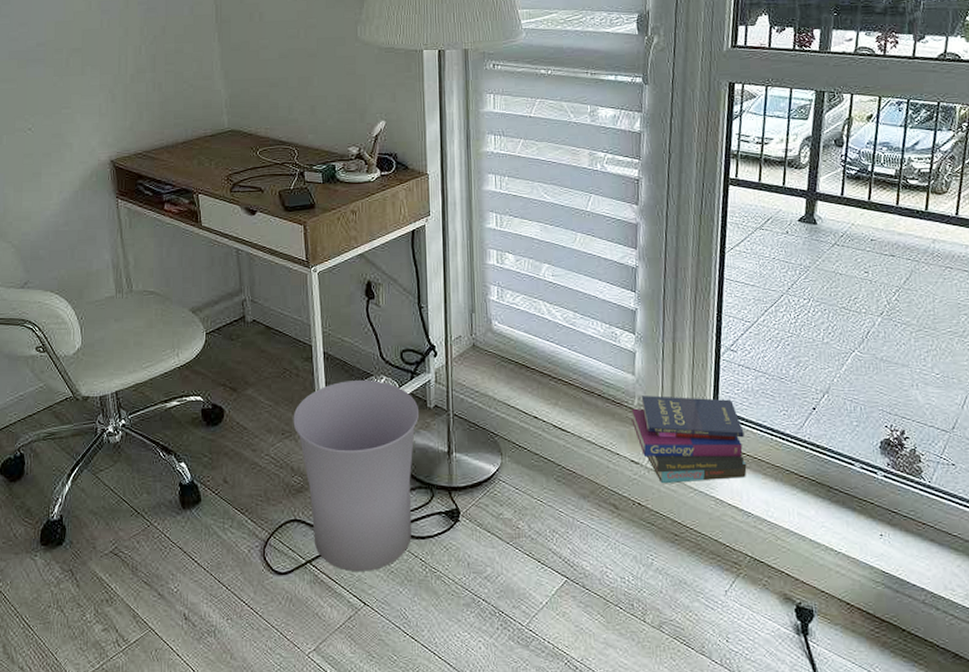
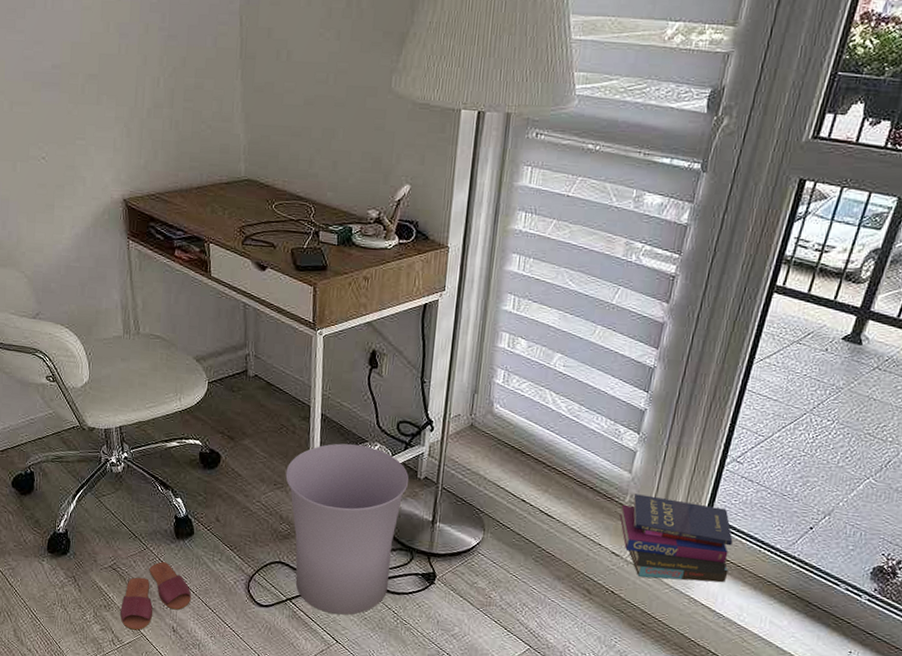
slippers: none [125,538,202,625] -> present [120,562,191,631]

